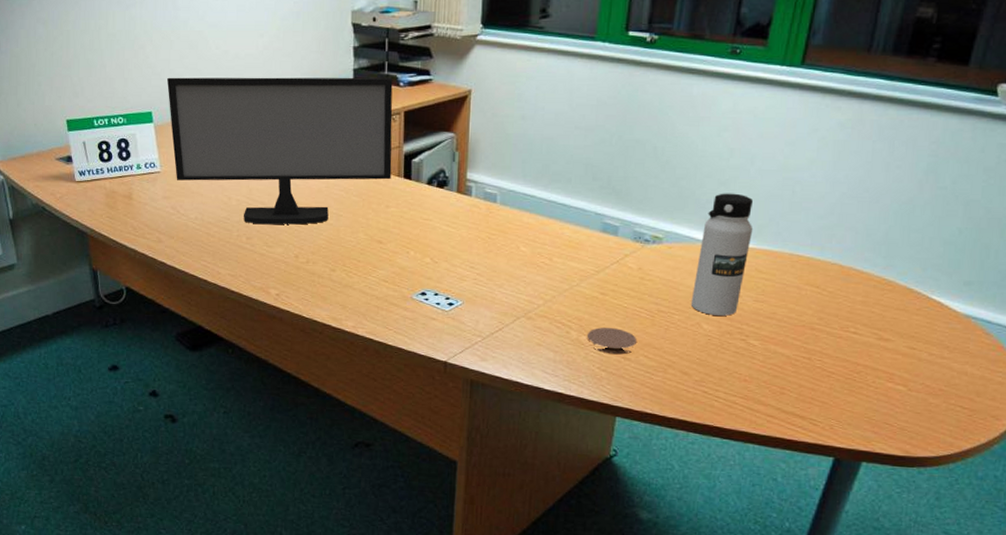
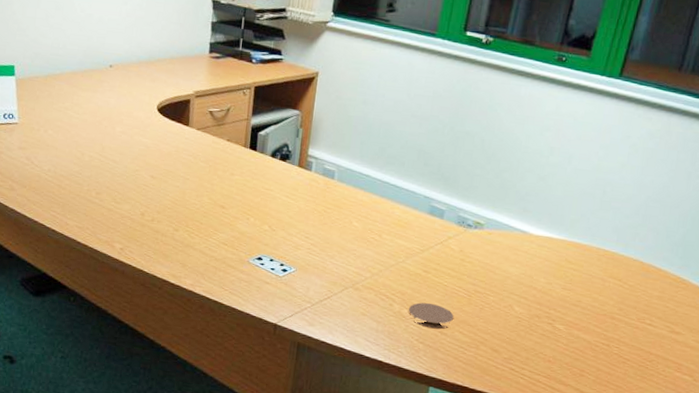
computer monitor: present [167,77,393,225] -> none [31,34,246,185]
water bottle: present [690,193,753,316] -> none [505,187,567,301]

